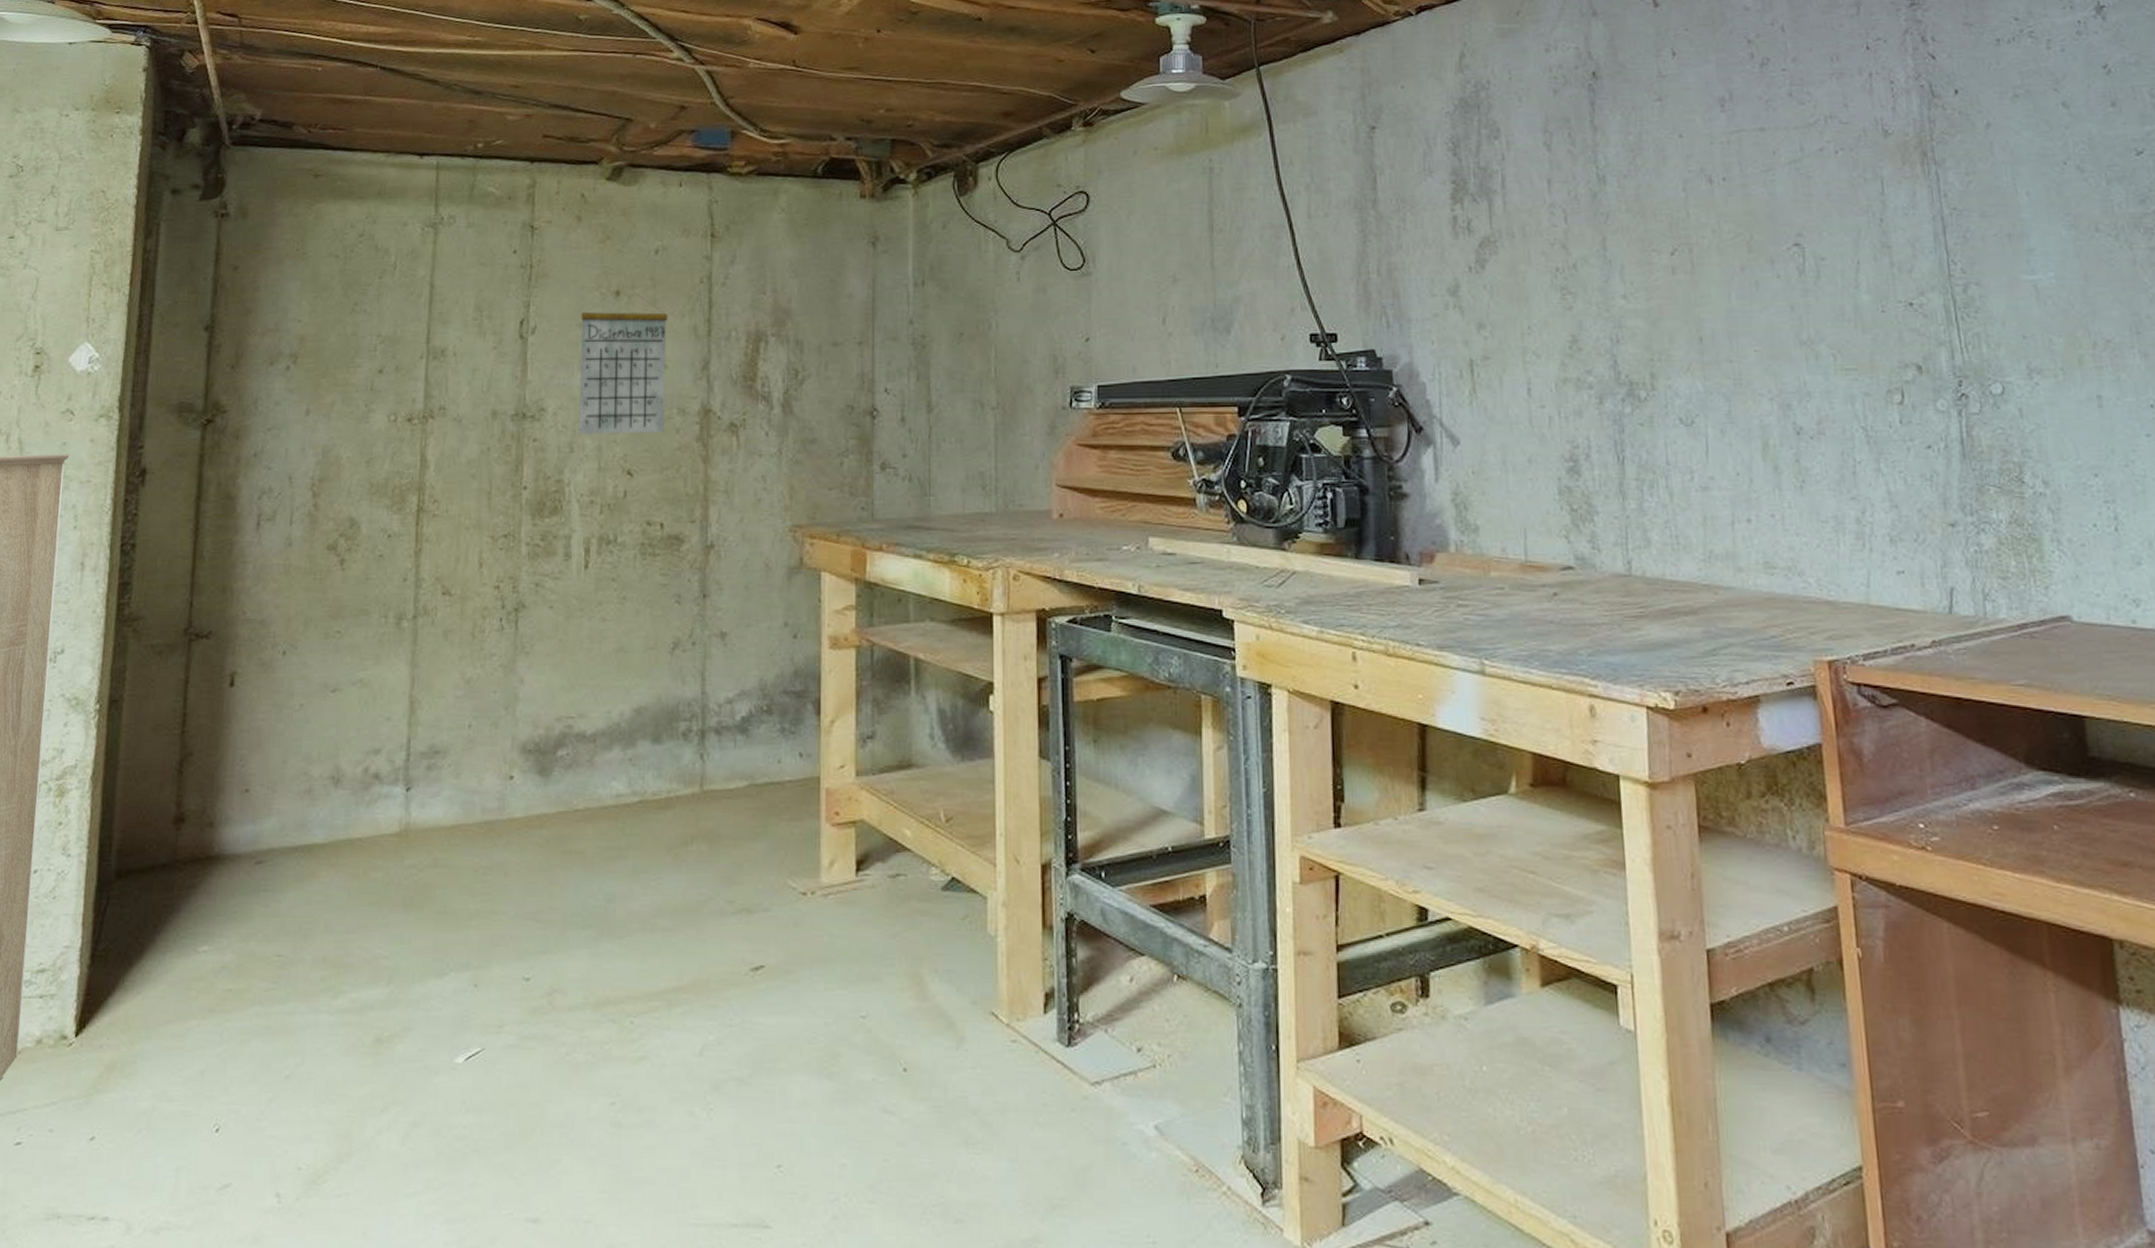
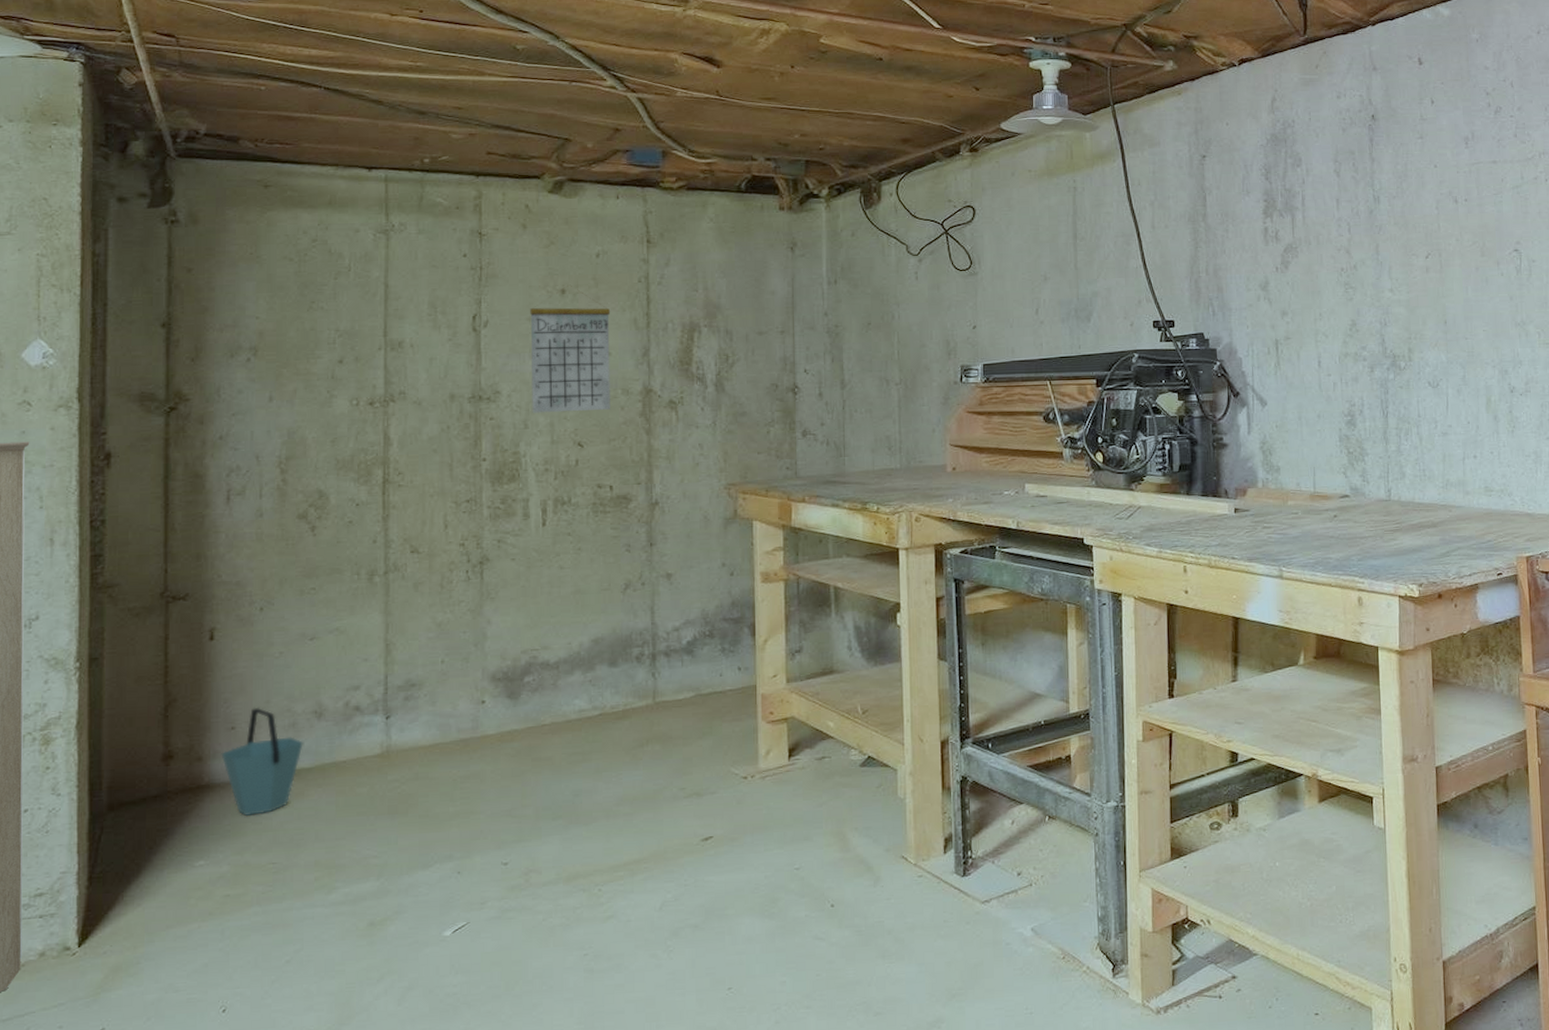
bucket: none [233,767,318,896] -> present [221,707,303,816]

